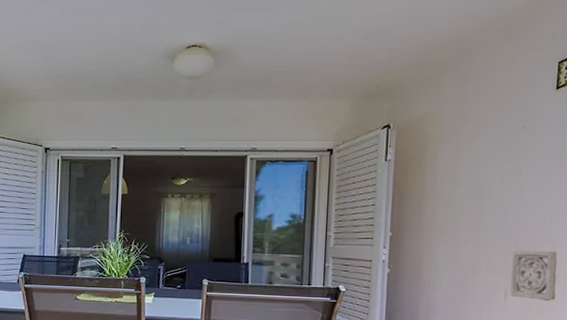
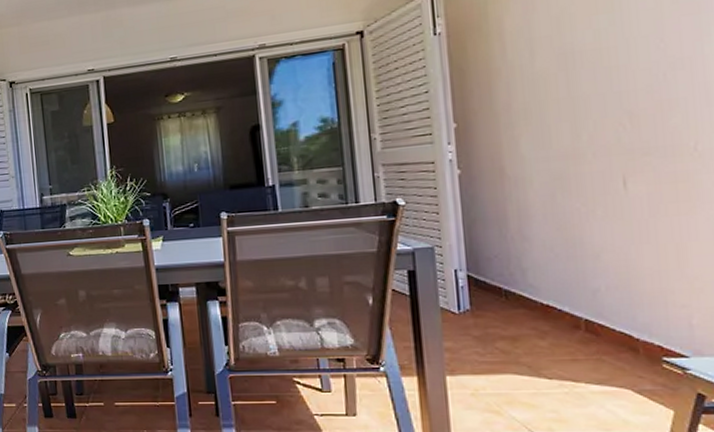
wall ornament: present [510,250,558,302] -> none [627,116,696,185]

